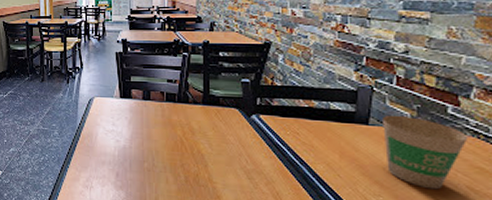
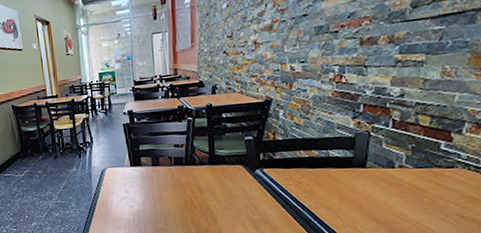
paper cup: present [383,115,469,190] -> none [379,155,460,221]

